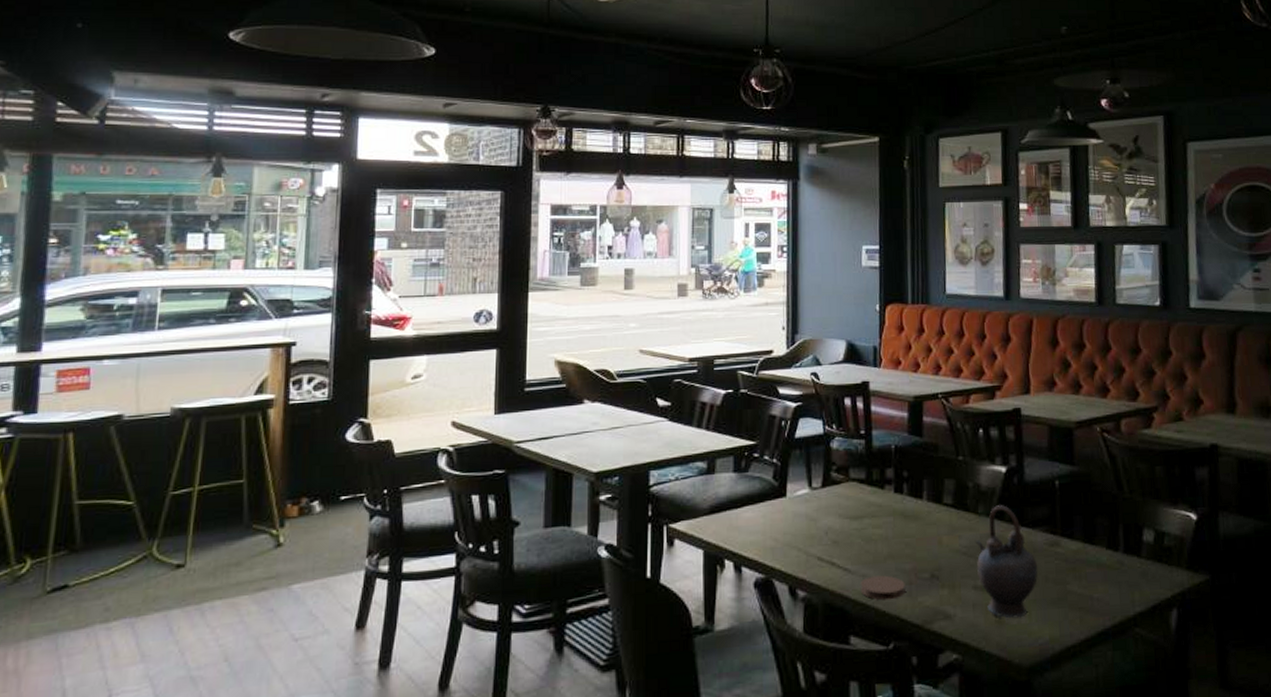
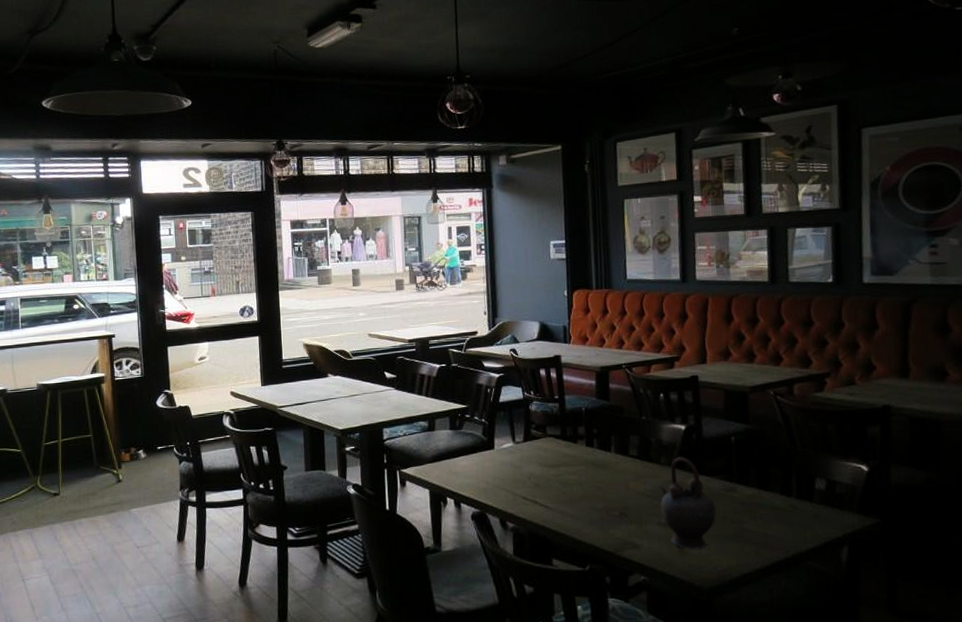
coaster: present [860,575,905,601] -> none [559,512,598,532]

